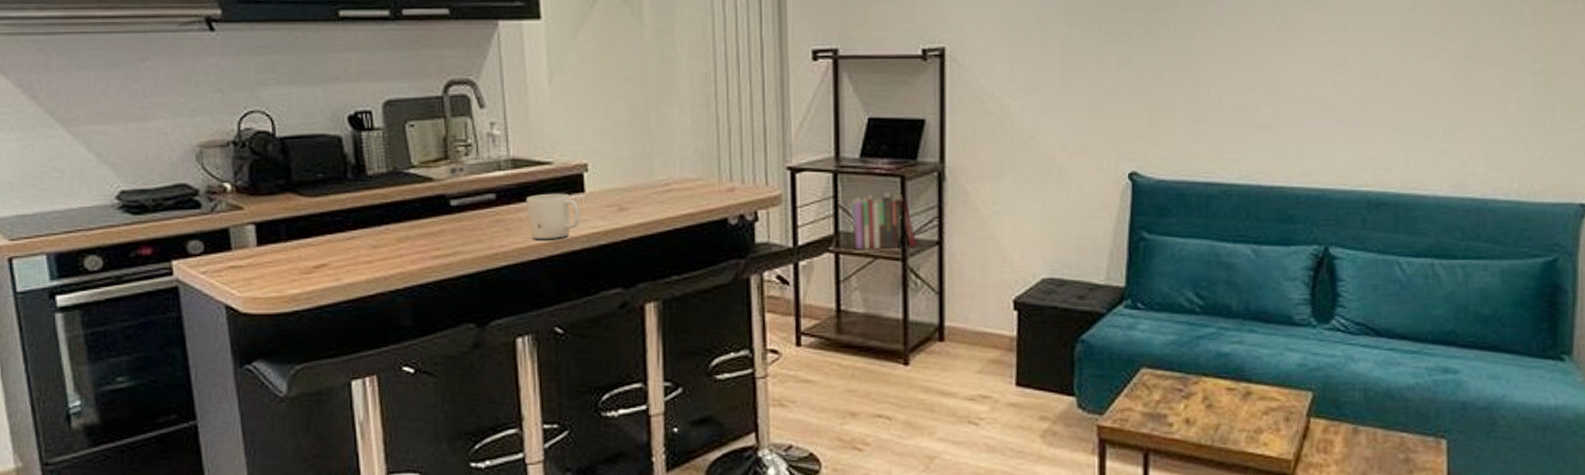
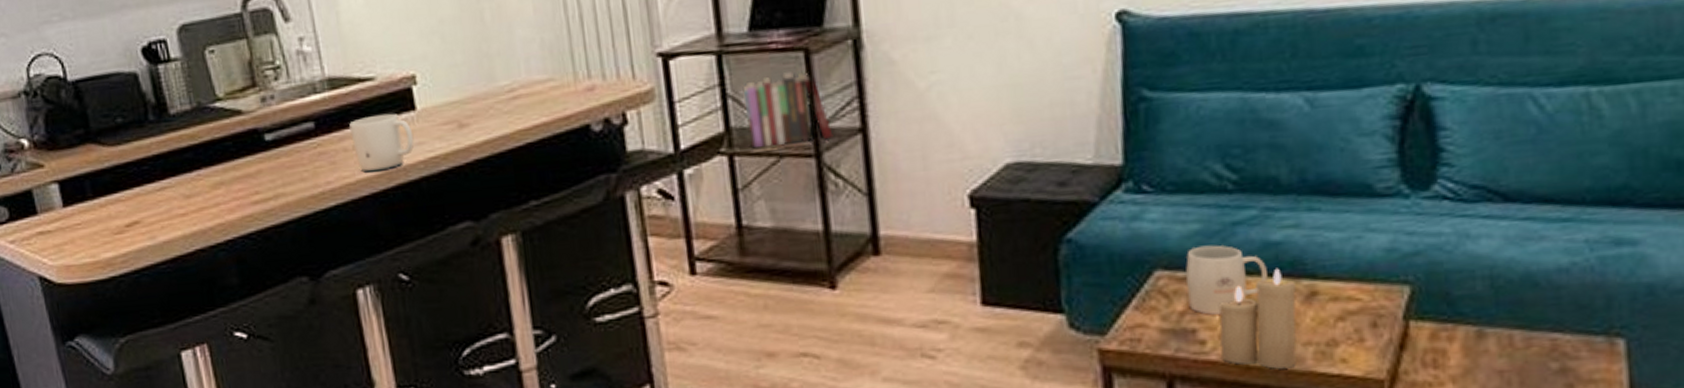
mug: none [1163,352,1218,406] -> present [1185,245,1268,316]
candle: none [1182,372,1237,448] -> present [1219,268,1297,369]

